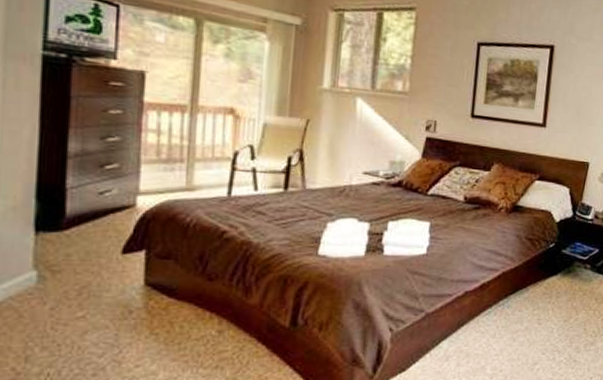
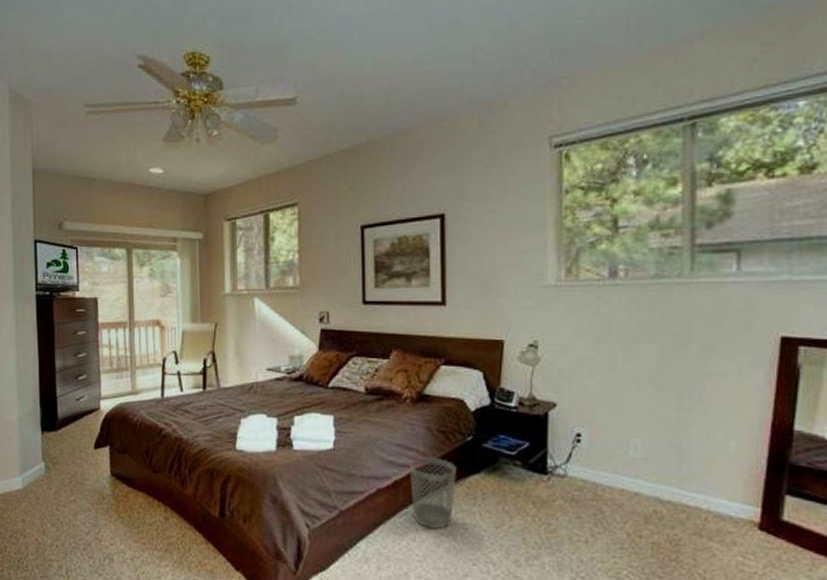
wastebasket: none [495,261,538,325] -> present [410,457,456,529]

